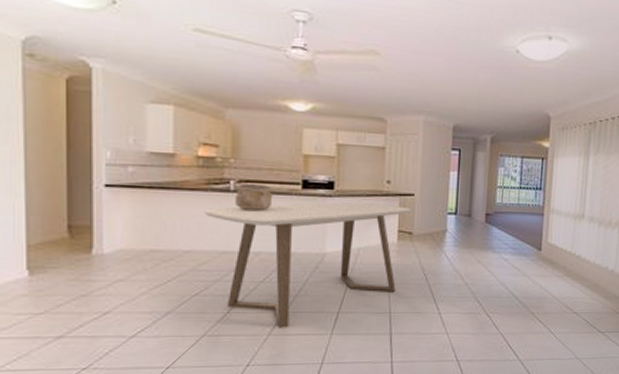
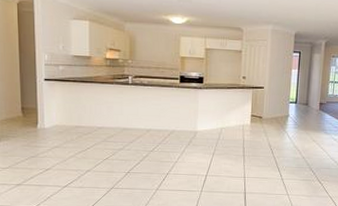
dining table: present [204,201,412,328] -> none [111,92,262,185]
ceramic pot: present [235,184,273,211] -> none [133,79,159,99]

